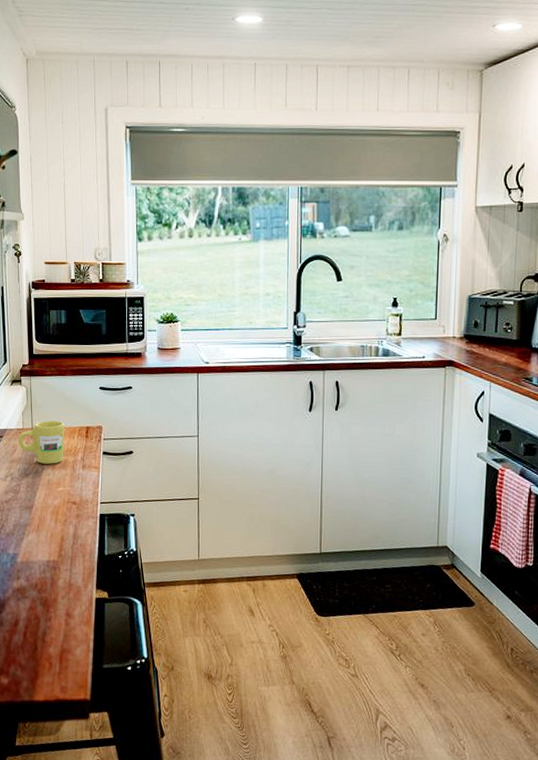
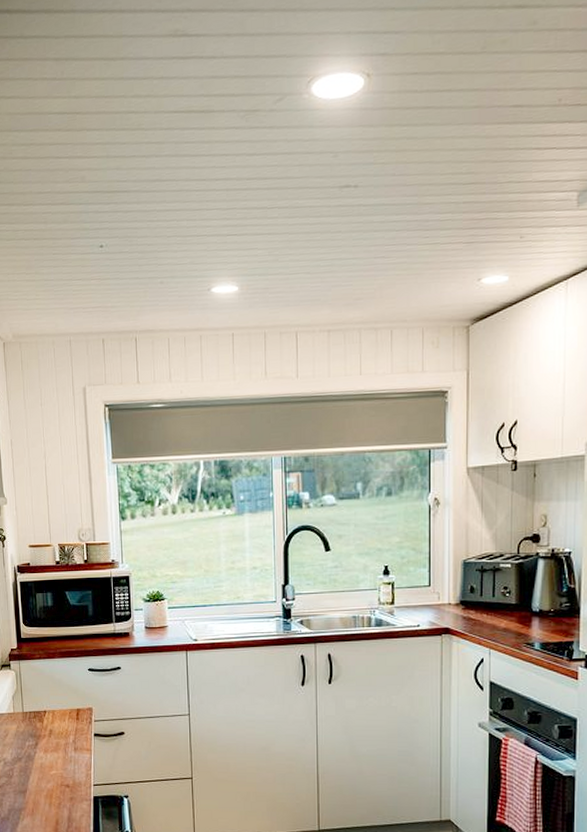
mug: present [18,420,65,464] -> none [9,704,56,748]

